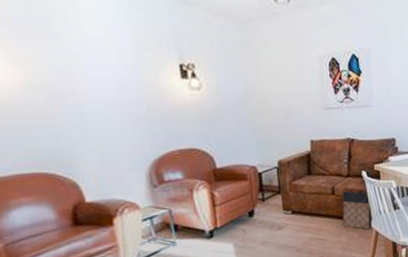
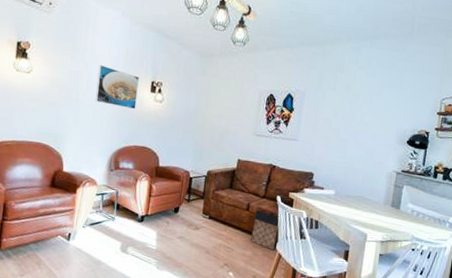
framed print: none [96,53,167,105] -> present [95,65,139,110]

